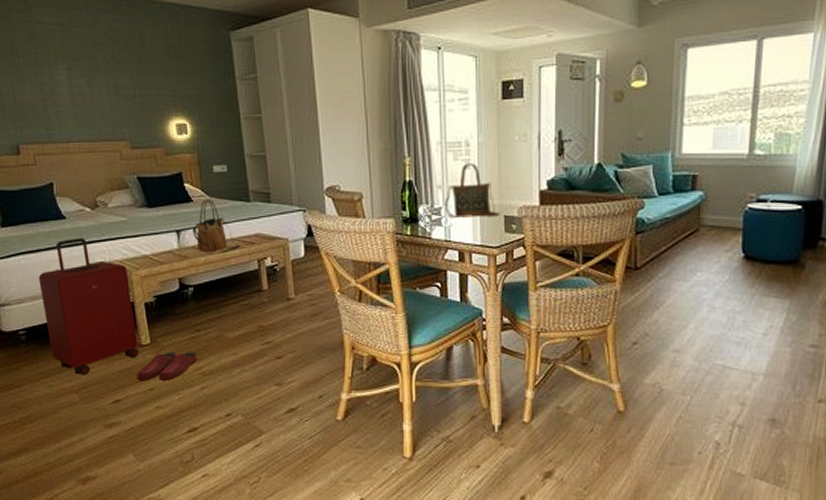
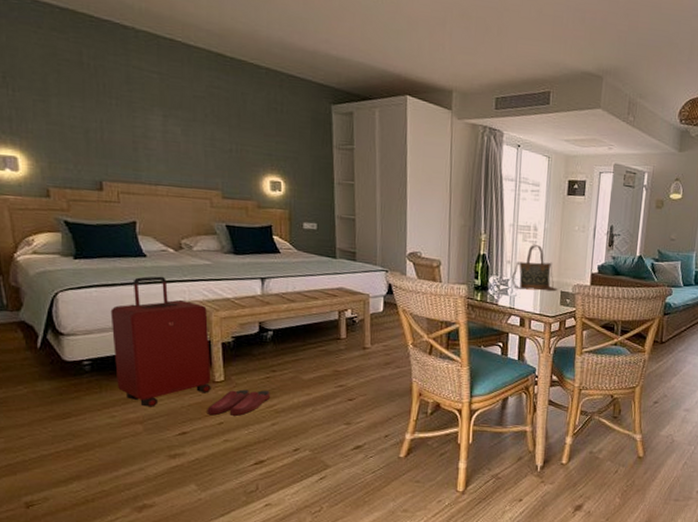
tote bag: present [192,200,240,253] -> none [277,253,323,302]

